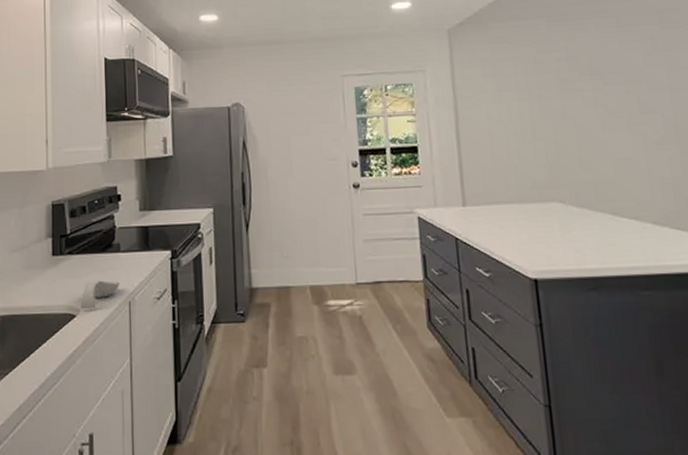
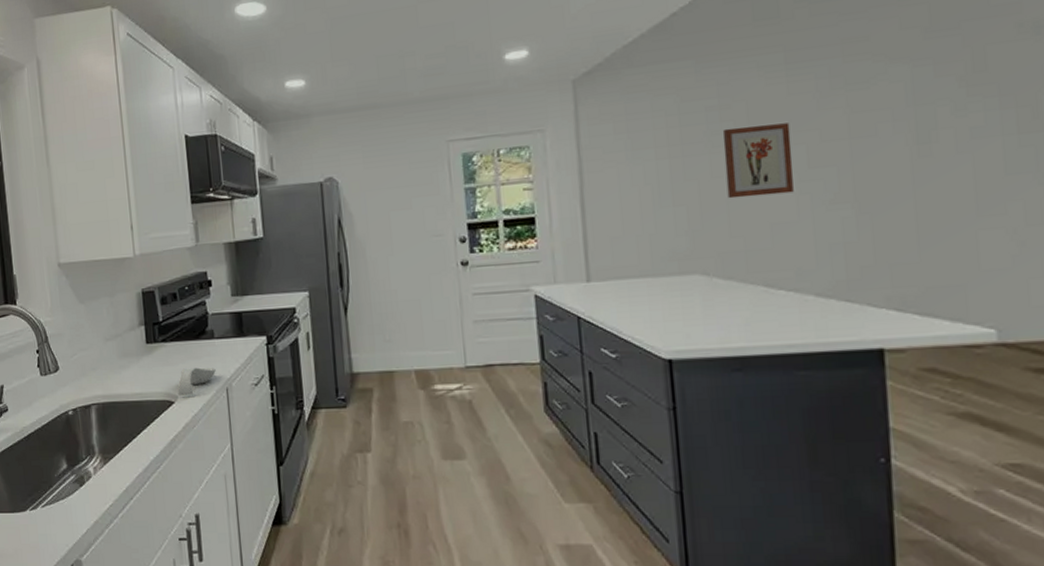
wall art: none [571,75,630,137] -> present [722,123,794,199]

